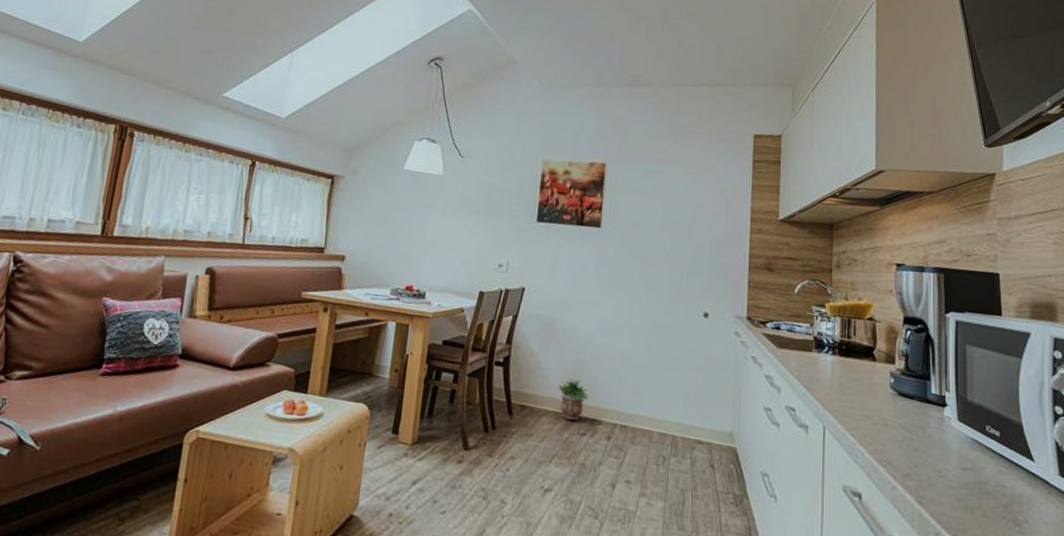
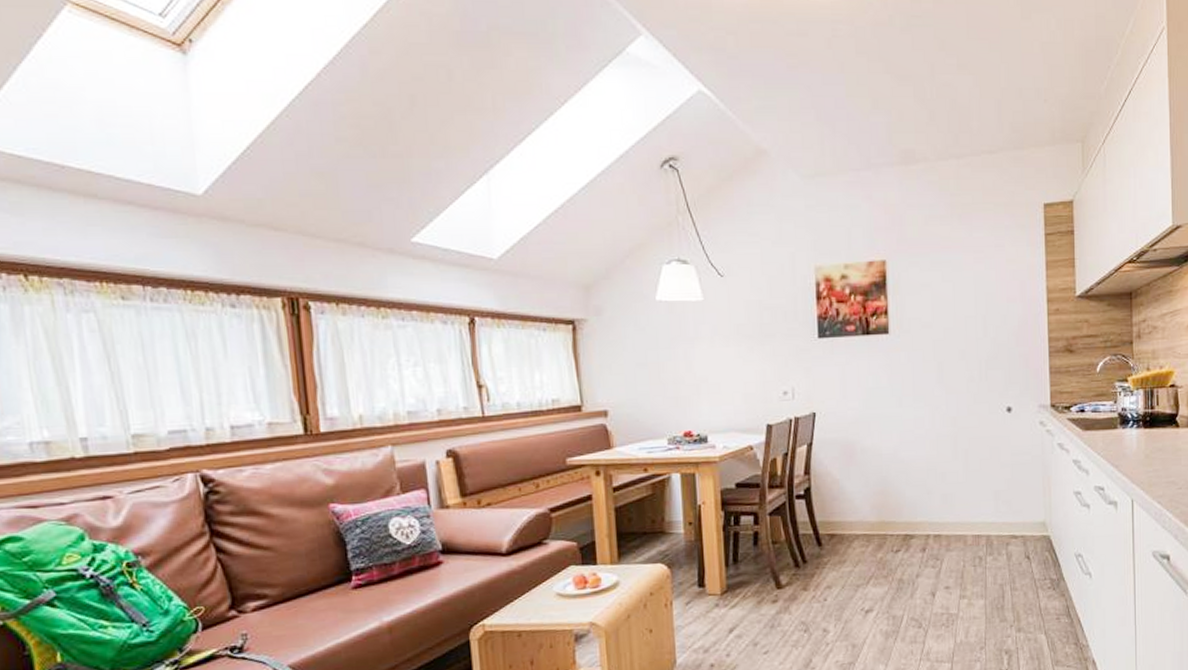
potted plant: present [558,378,589,420] -> none [865,497,898,539]

